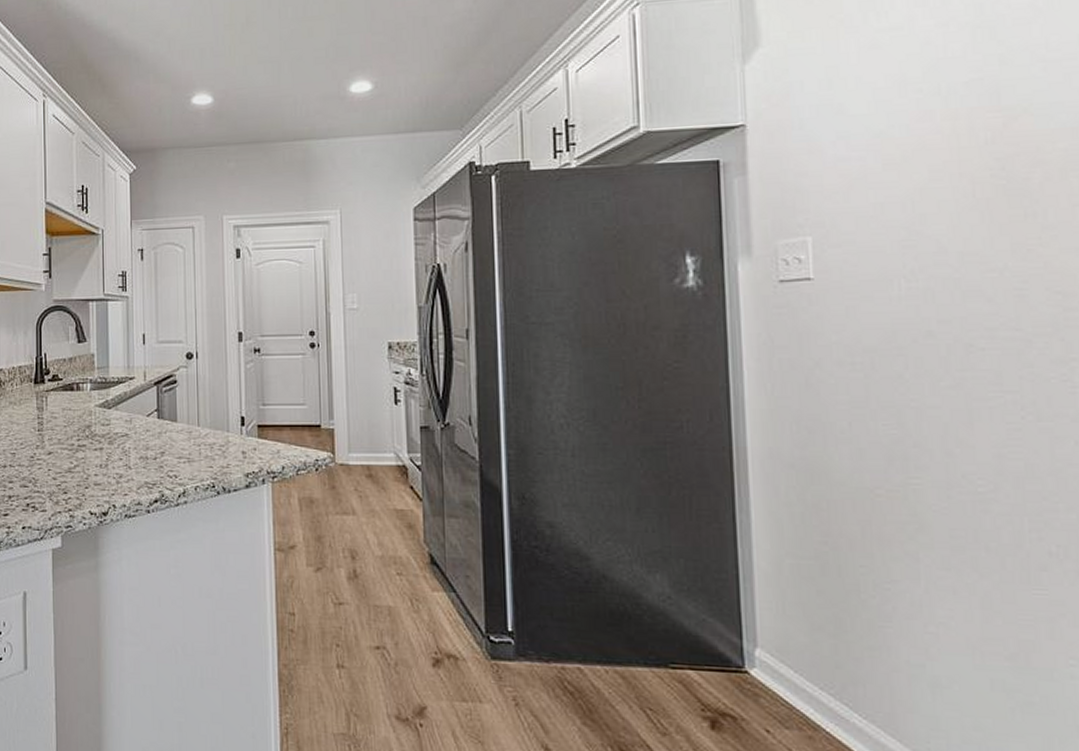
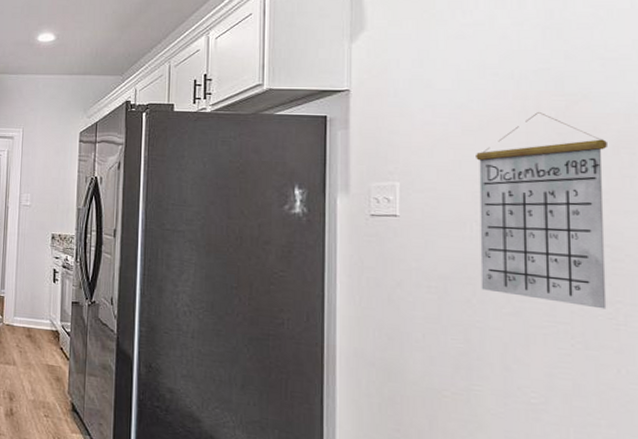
calendar: none [900,134,1060,370] -> present [476,112,607,309]

